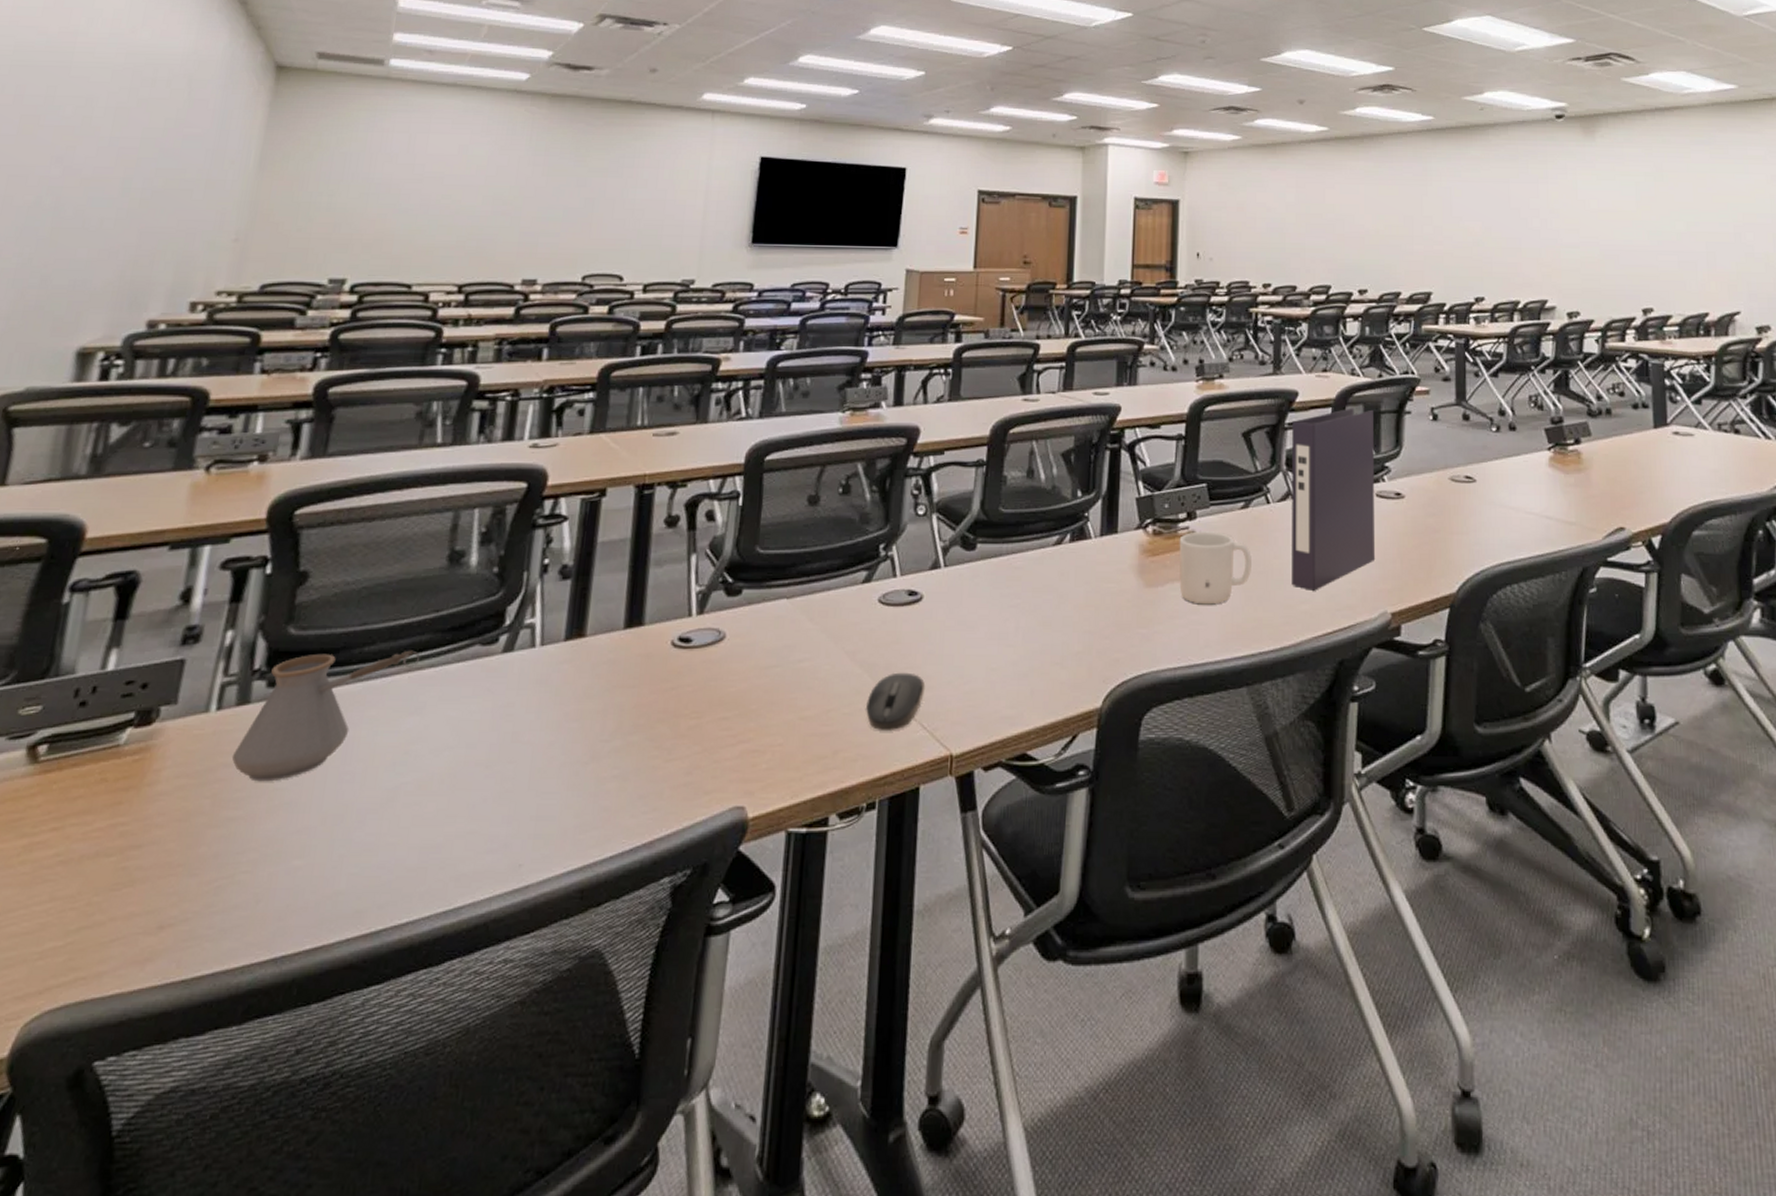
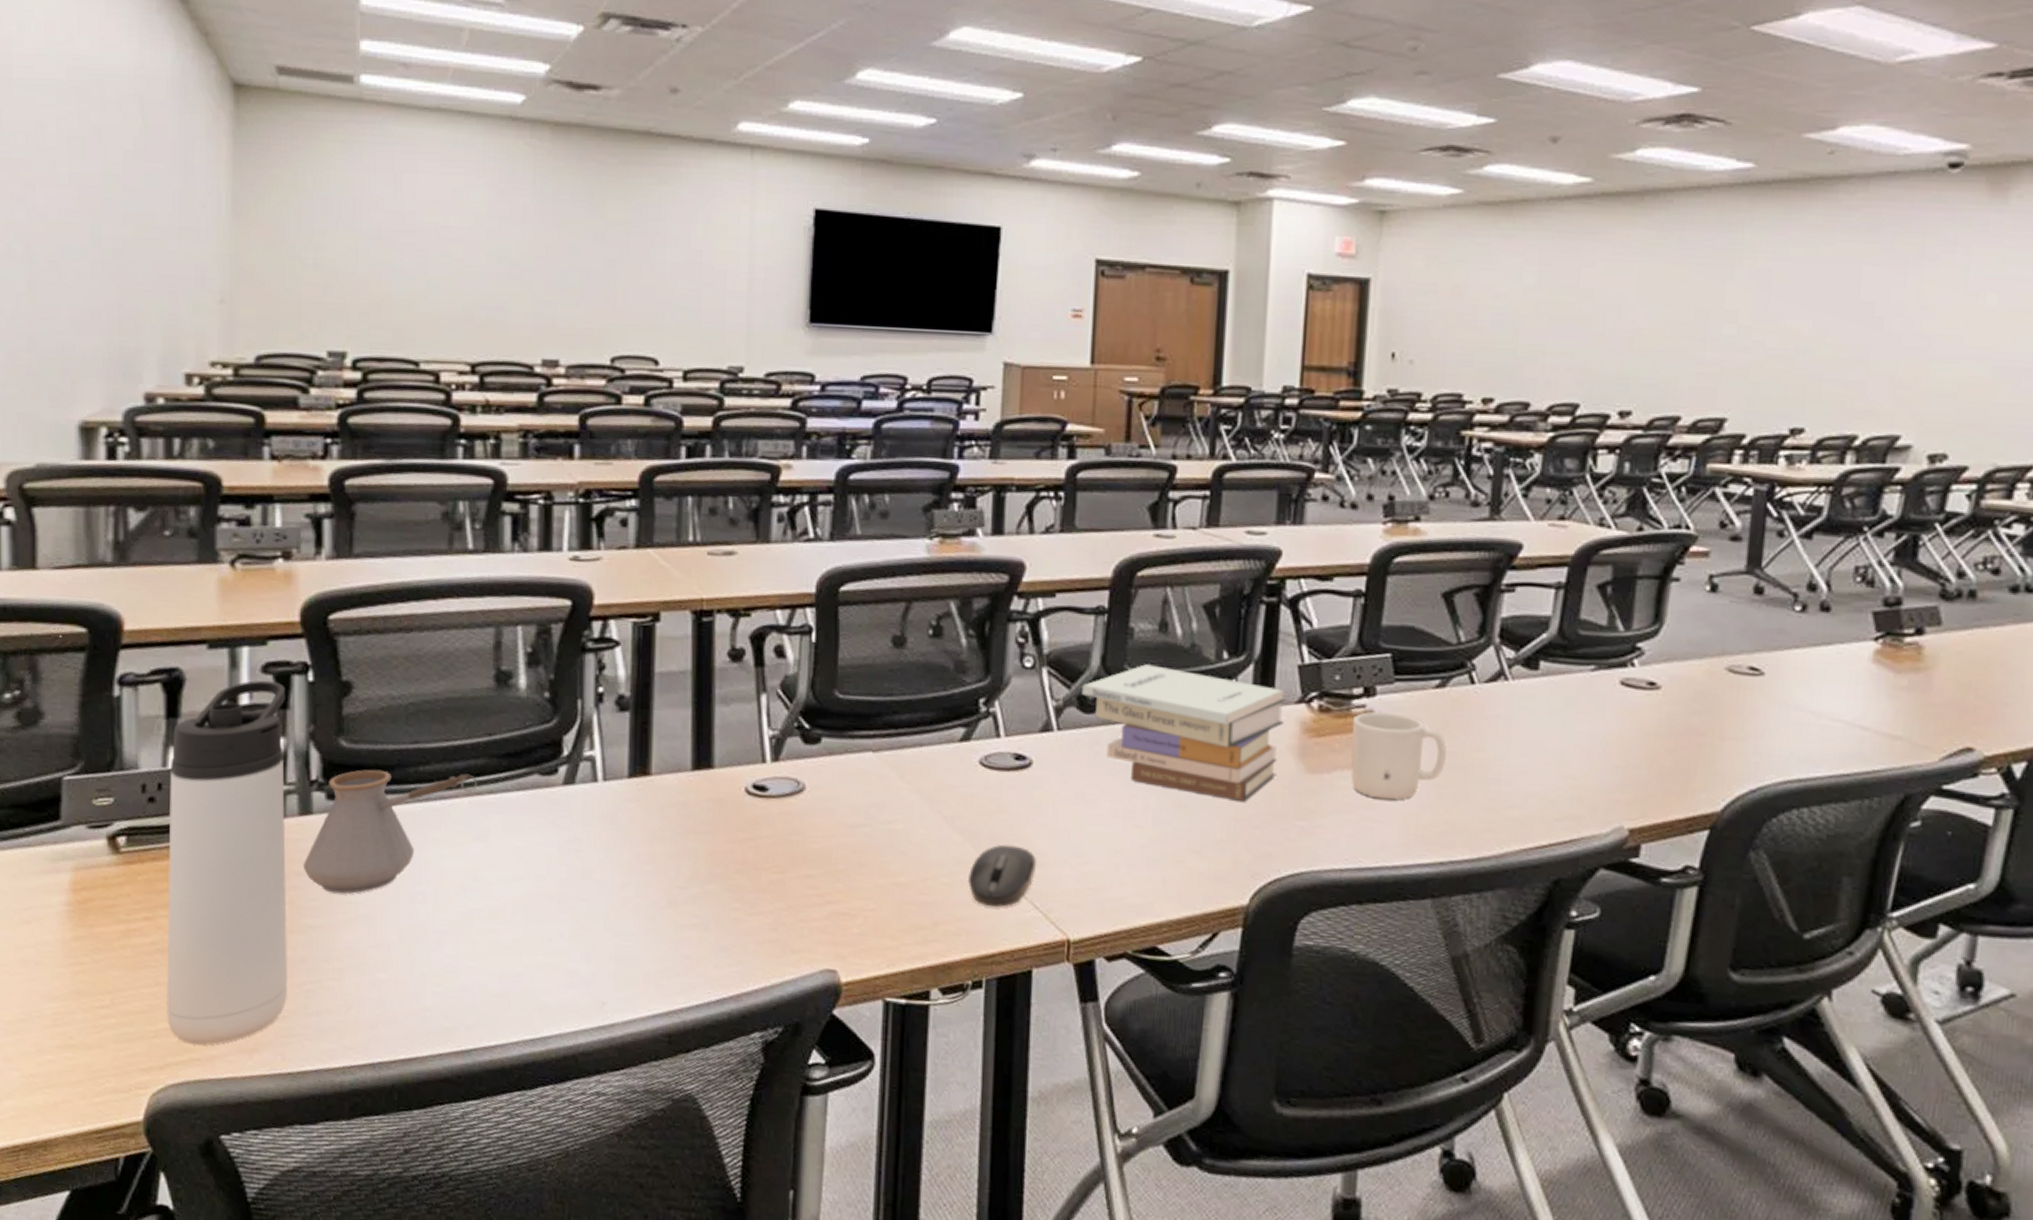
thermos bottle: none [56,576,241,961] -> present [166,680,287,1045]
books: none [965,505,1127,616] -> present [1082,664,1286,801]
binder: present [1292,408,1376,591] -> none [1497,569,1626,794]

